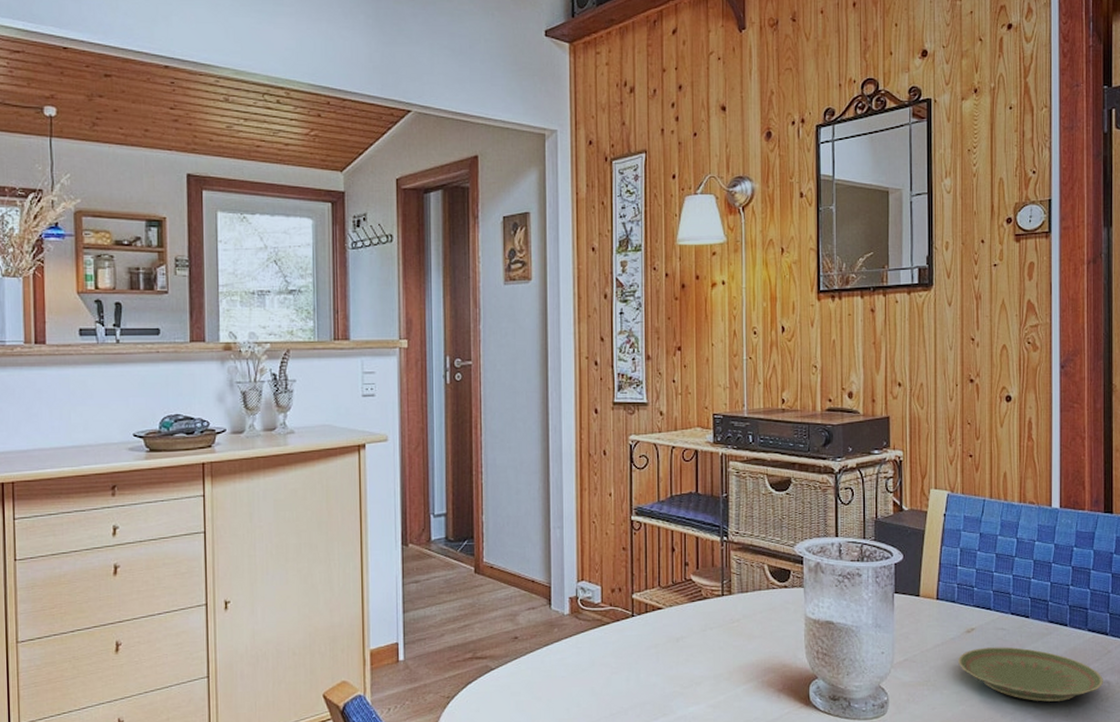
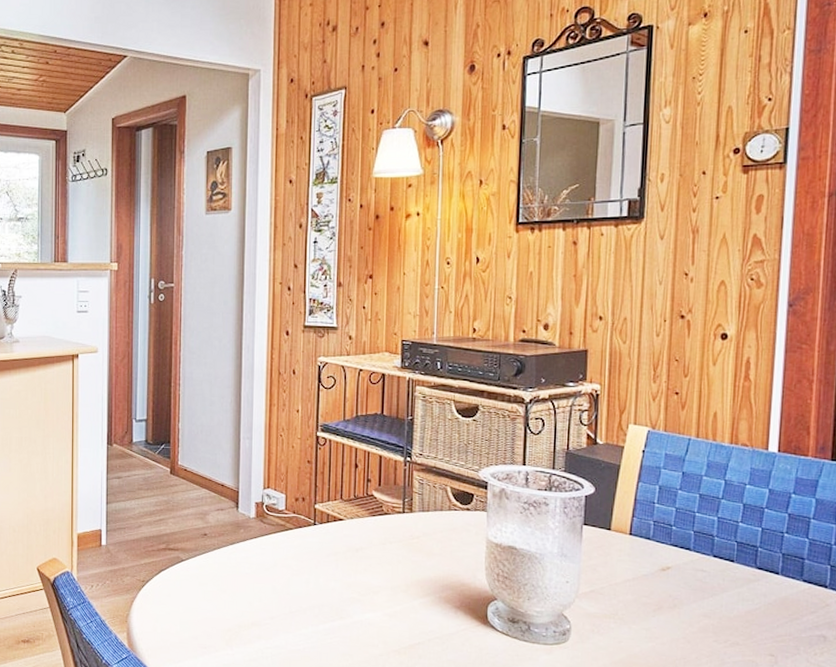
plate: present [958,647,1104,702] -> none [650,587,819,650]

